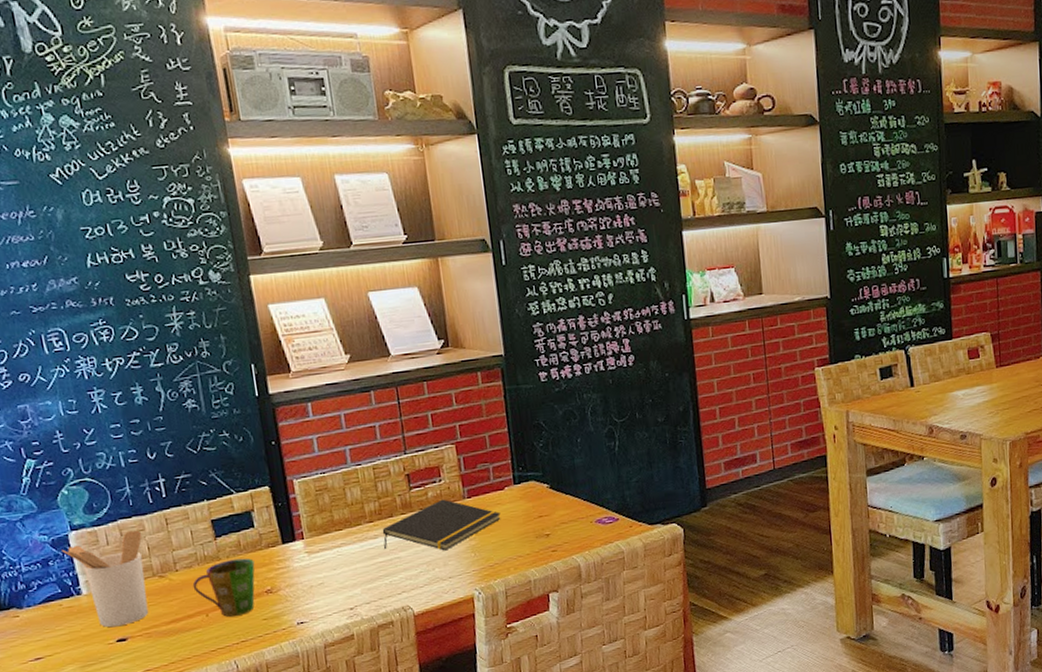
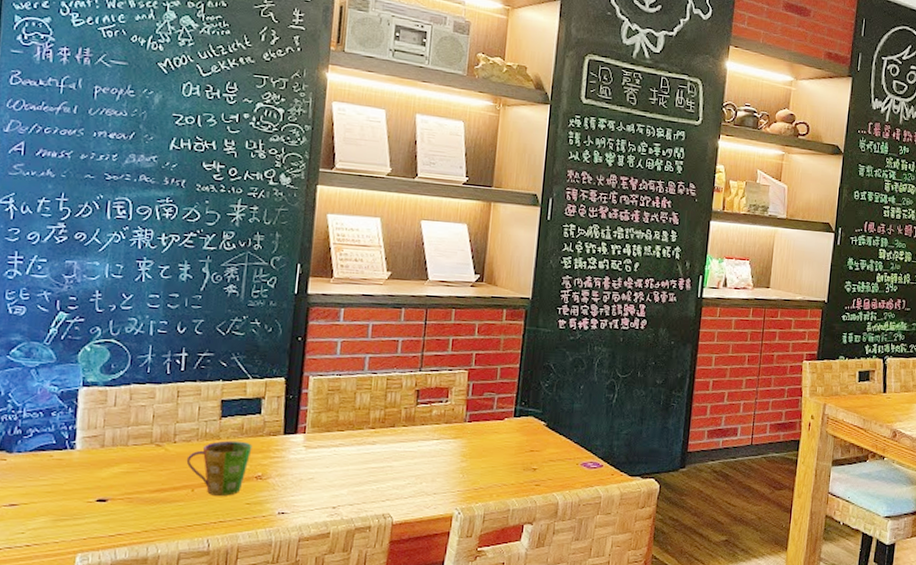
utensil holder: present [62,530,149,628] -> none [68,396,151,487]
notepad: present [382,499,501,551] -> none [380,419,496,468]

